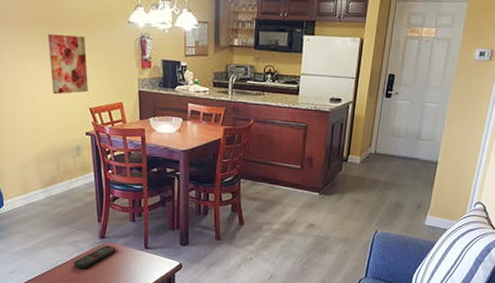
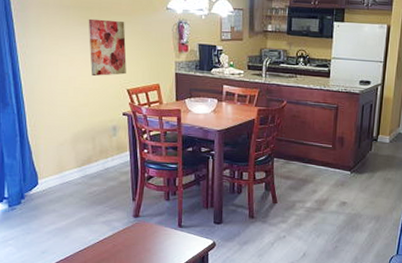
remote control: present [73,245,116,269] -> none [106,224,150,248]

